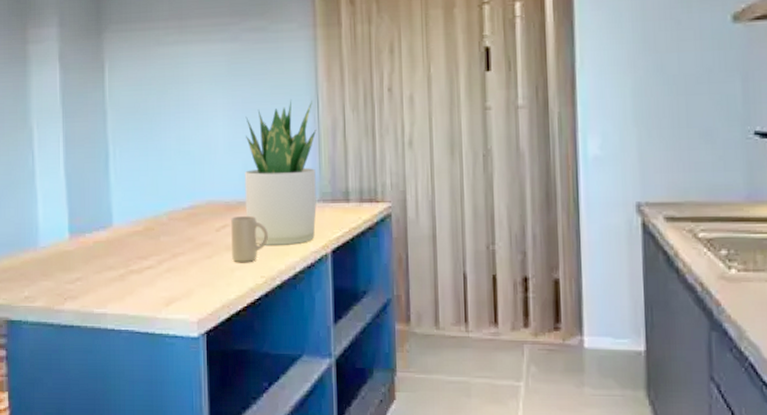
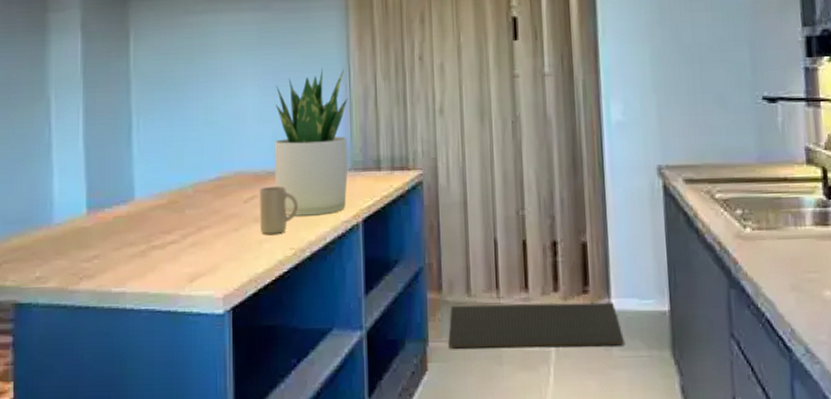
floor mat: none [416,337,596,384] -> present [448,302,624,349]

